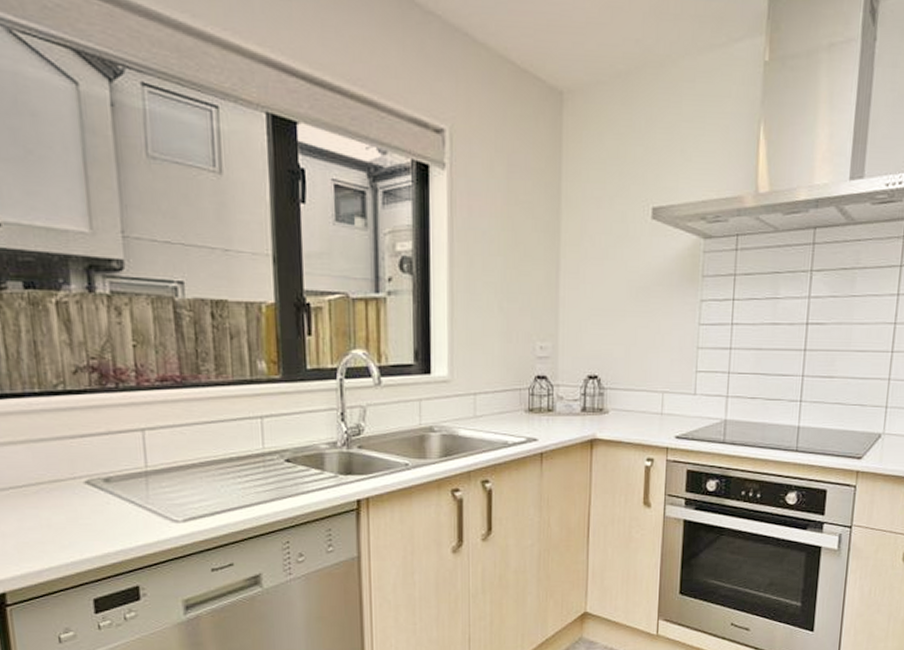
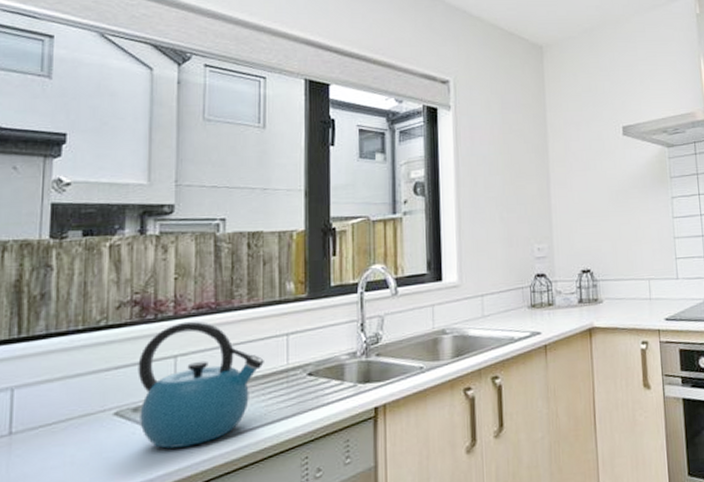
kettle: none [103,394,238,521] -> present [138,321,264,449]

